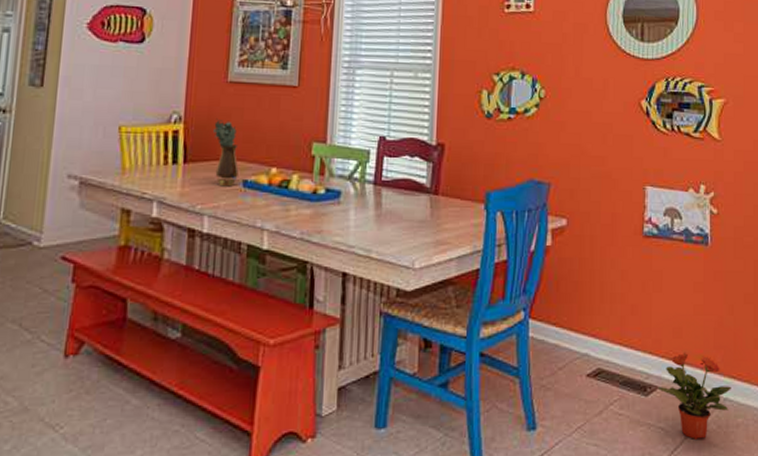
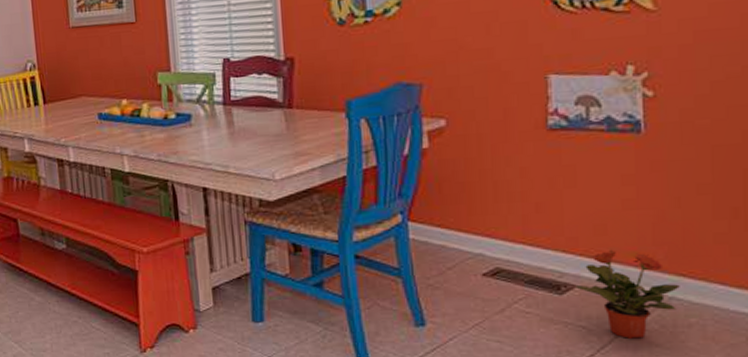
vase: present [214,118,239,187] -> none [64,62,93,121]

